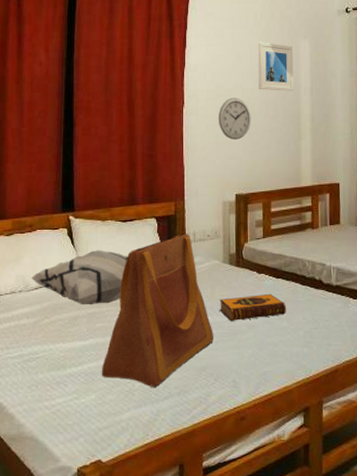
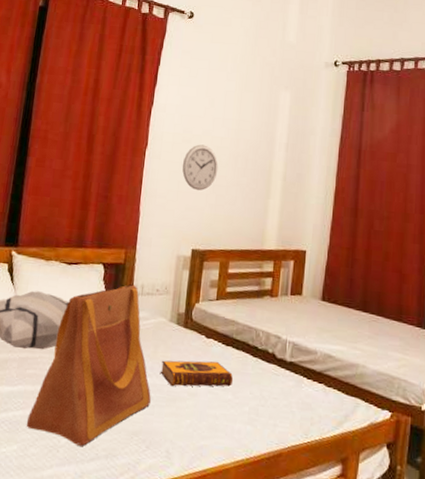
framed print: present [257,42,294,91] -> none [229,87,272,145]

